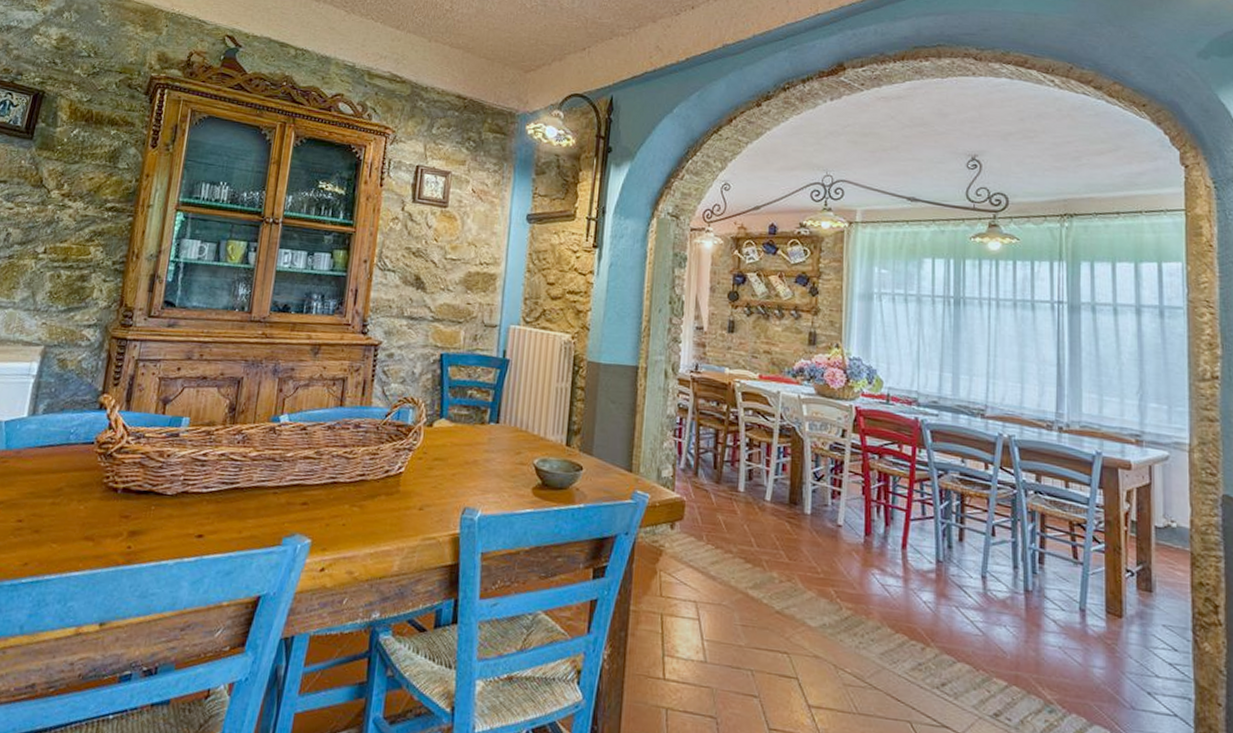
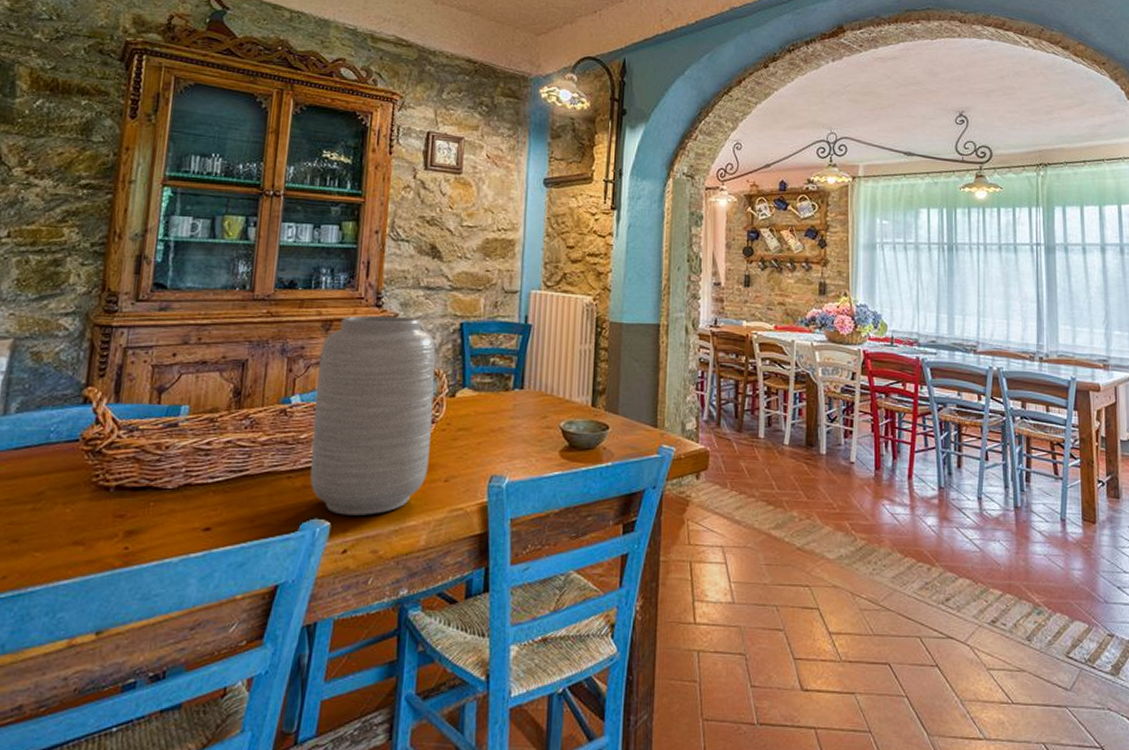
vase: none [294,342,416,537] -> present [310,316,436,515]

